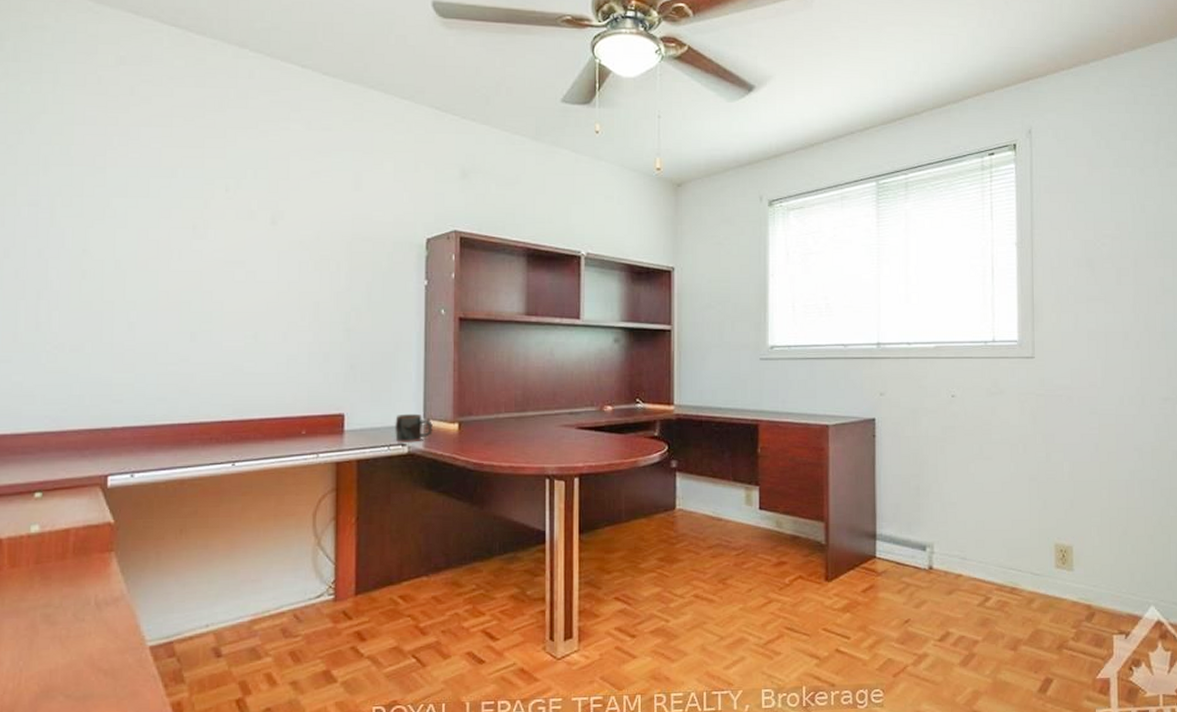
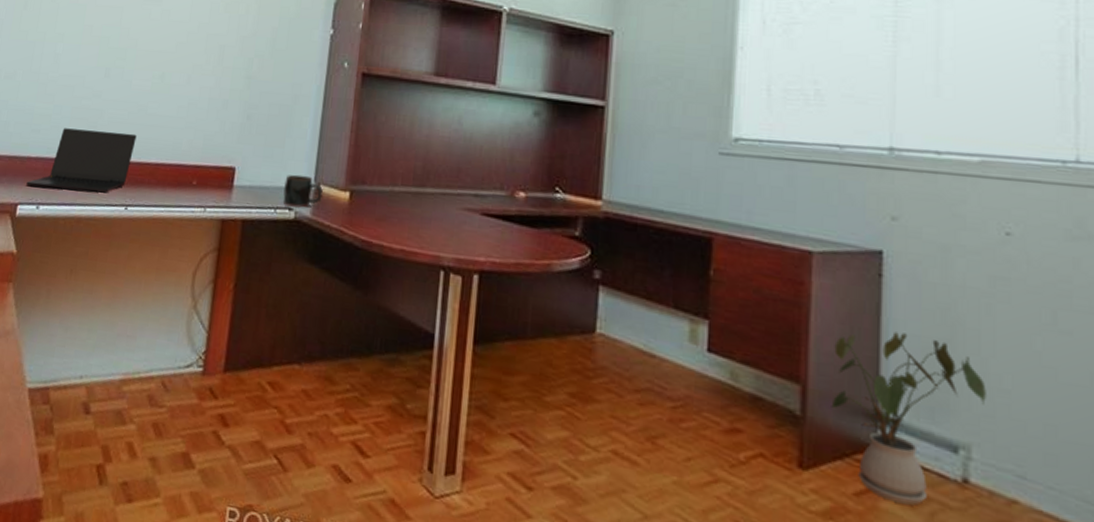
laptop: none [115,393,235,457] -> present [26,128,137,193]
house plant: none [845,474,942,591] -> present [831,332,986,506]

